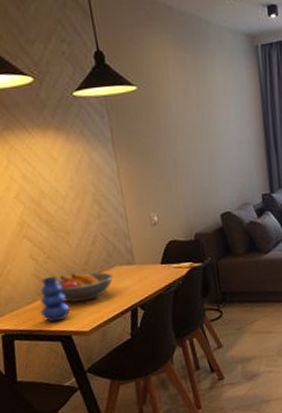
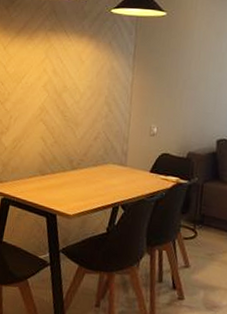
vase: present [40,277,71,322] -> none [37,158,62,200]
fruit bowl: present [55,272,114,302] -> none [55,160,105,188]

